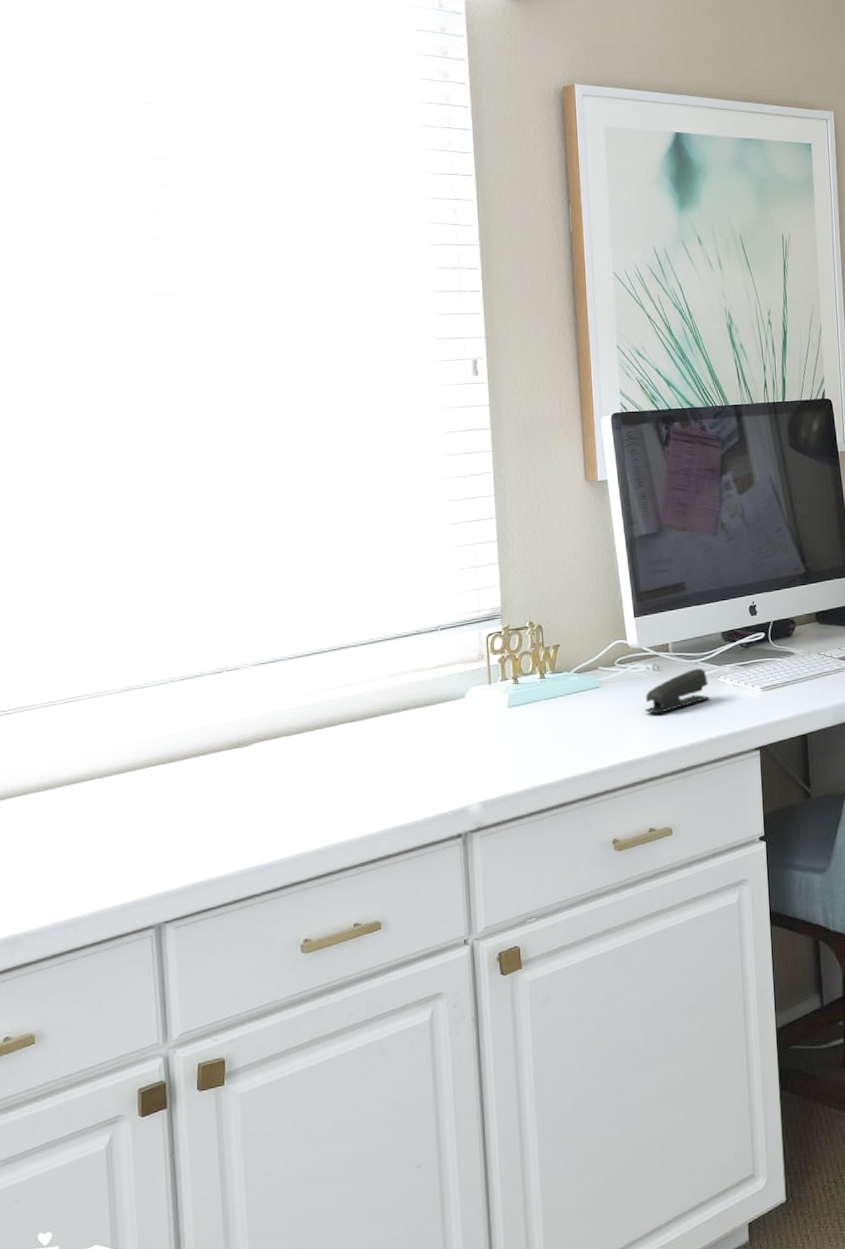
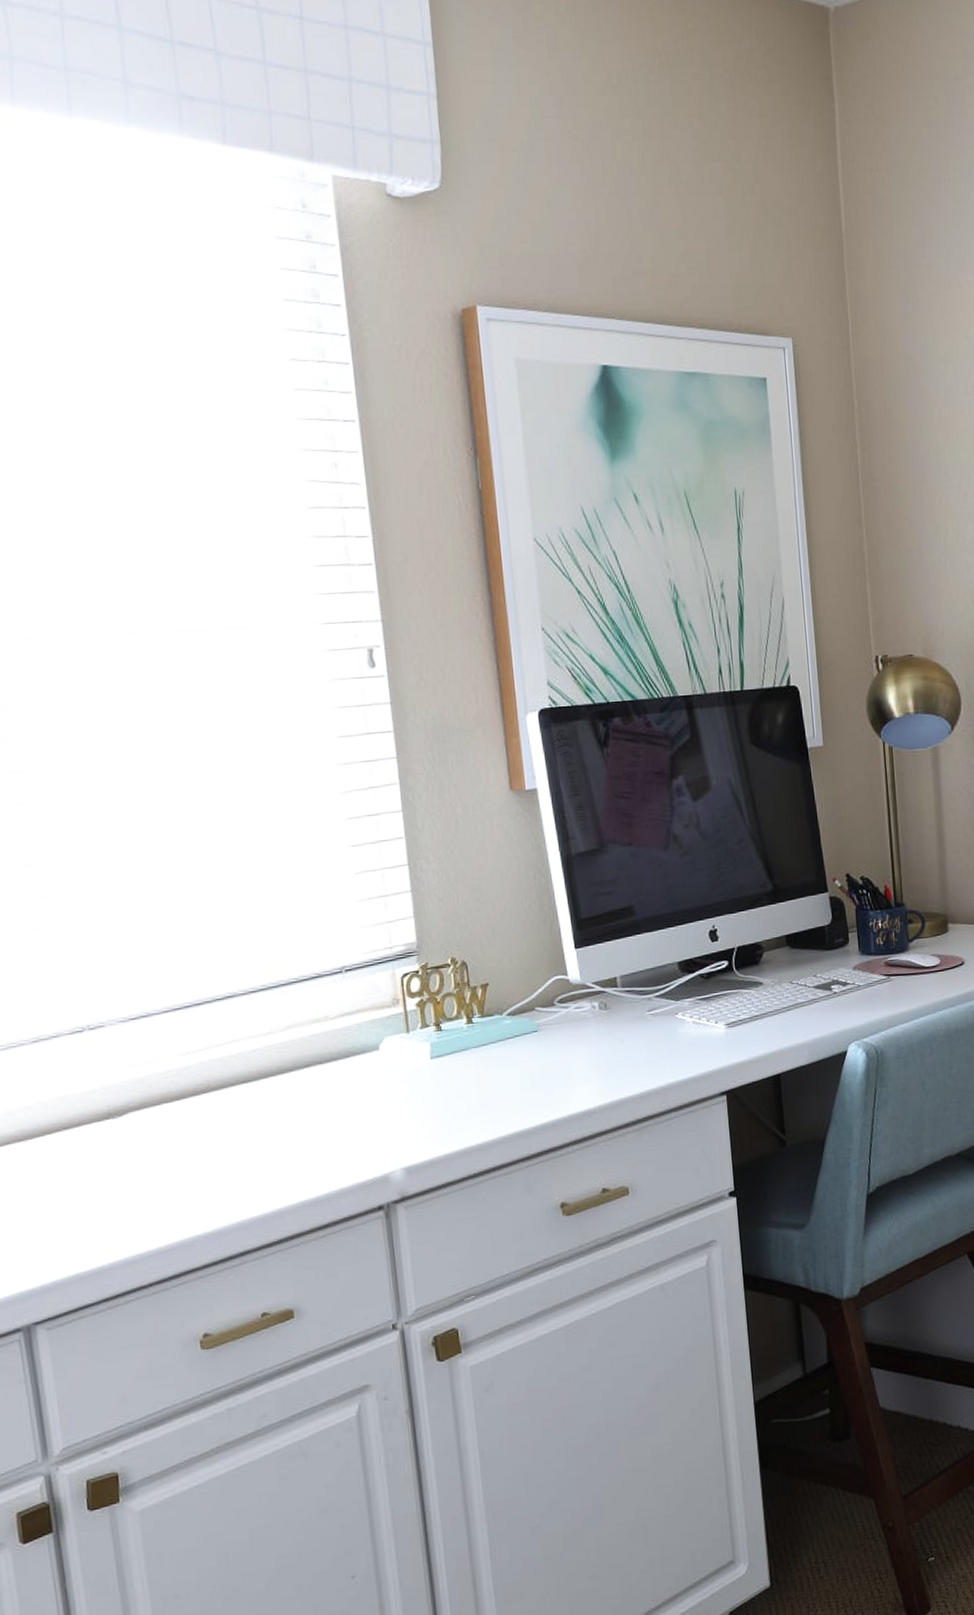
stapler: present [644,668,710,714] -> none [591,1004,667,1059]

